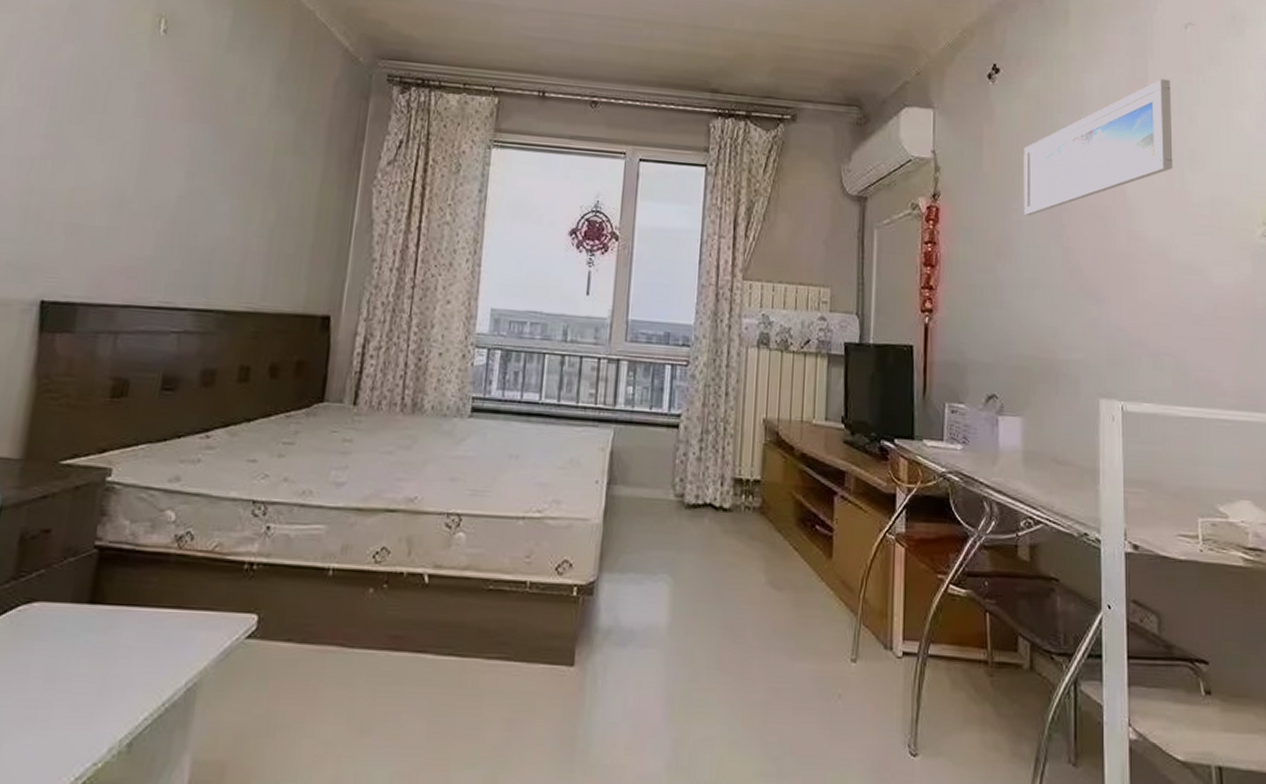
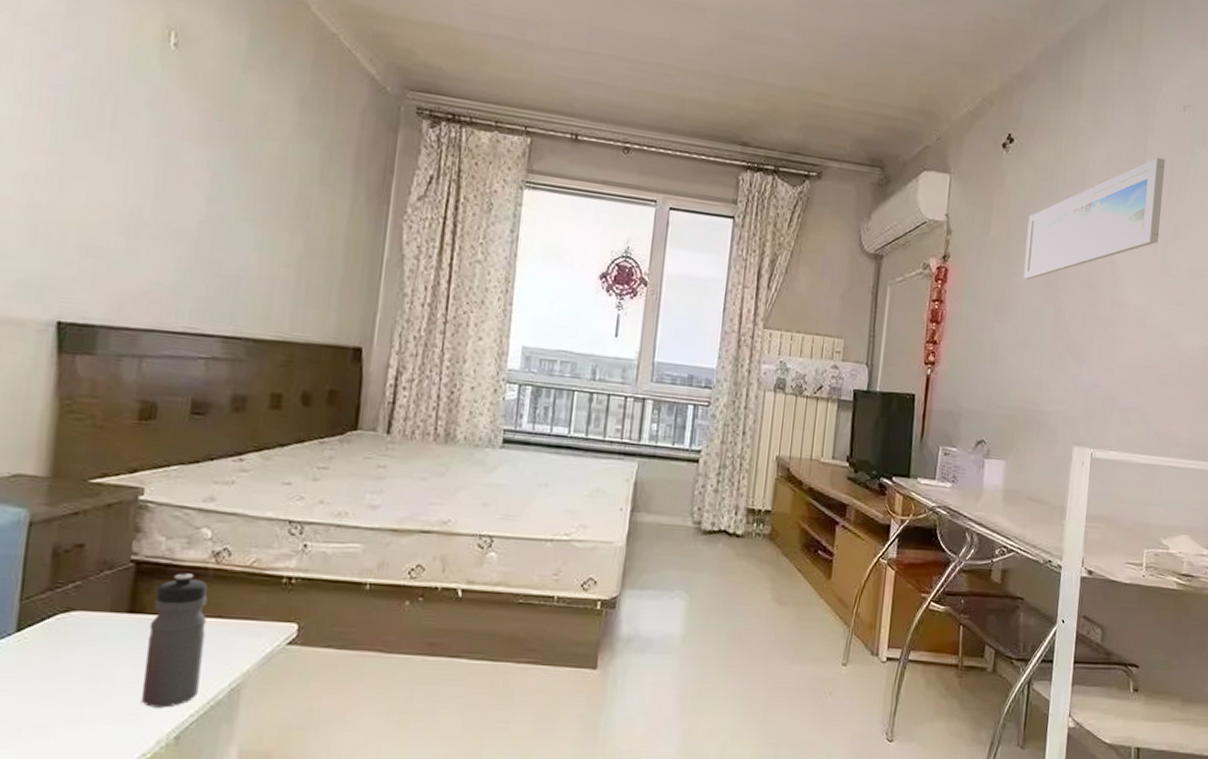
water bottle: none [95,559,169,710] -> present [141,573,208,708]

